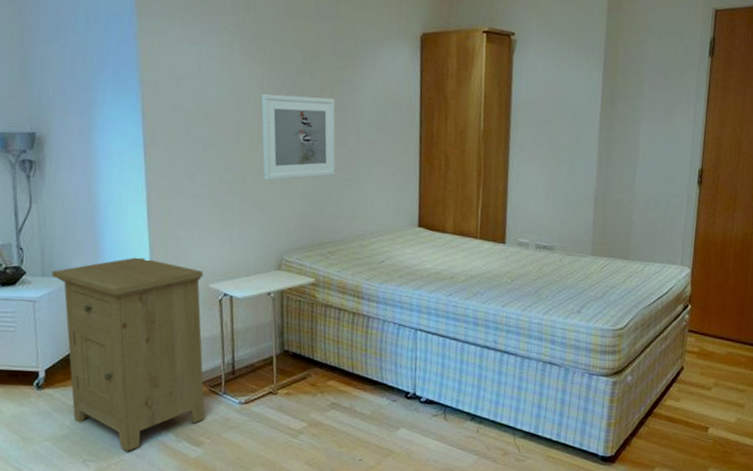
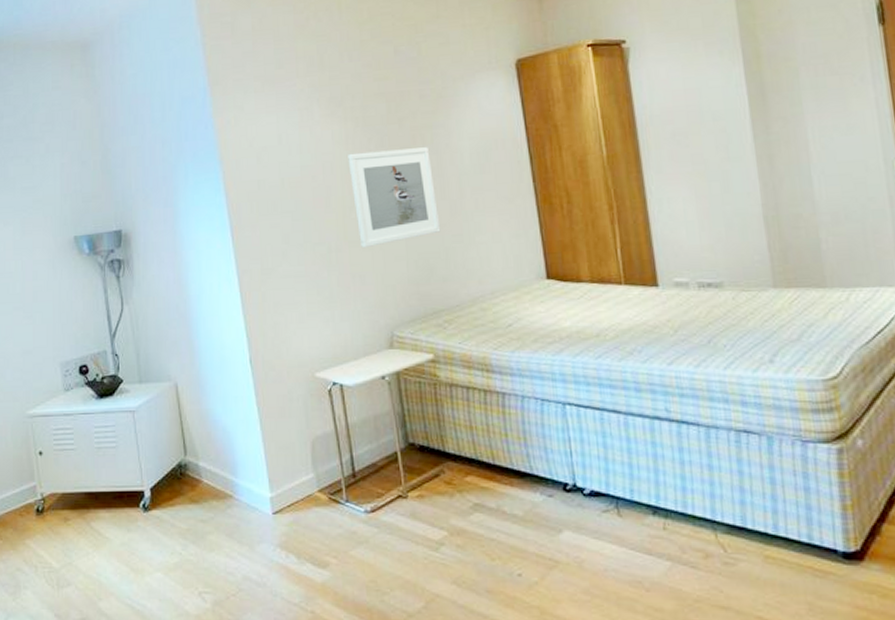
nightstand: present [51,257,205,451] -> none [148,351,328,579]

